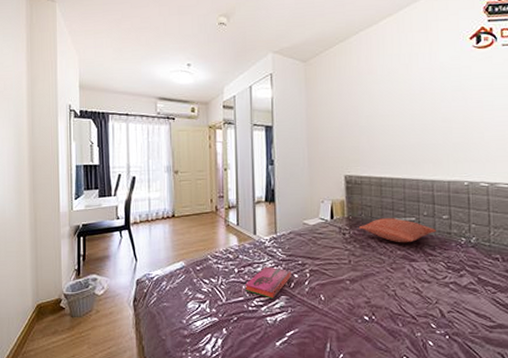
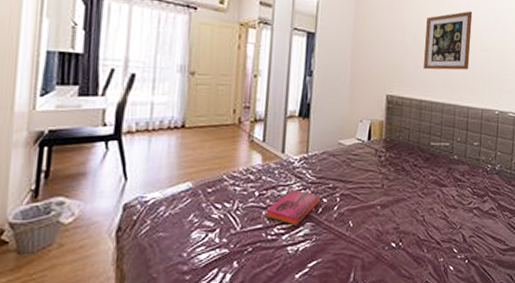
pillow: present [359,218,436,243] -> none [396,142,467,168]
wall art: none [378,84,429,148] -> present [423,11,473,70]

